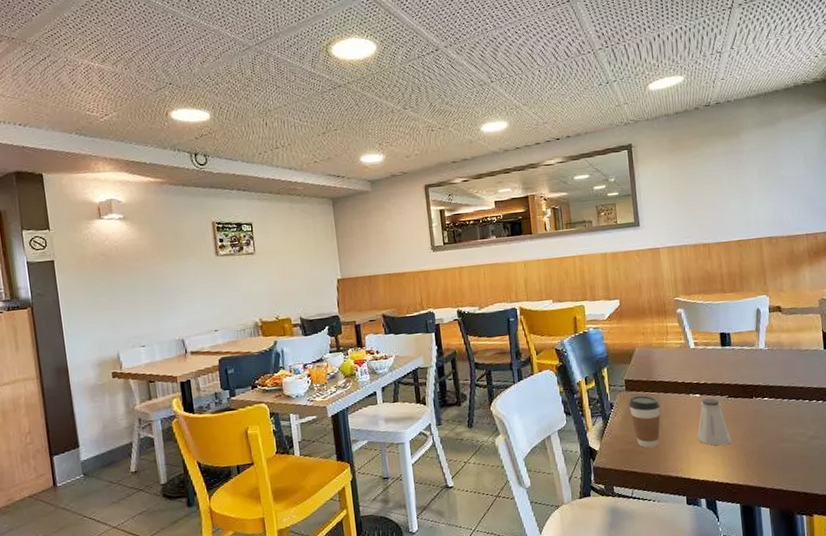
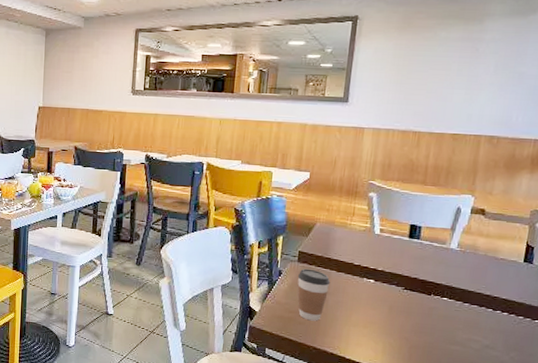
saltshaker: present [697,398,731,446] -> none [361,285,398,334]

